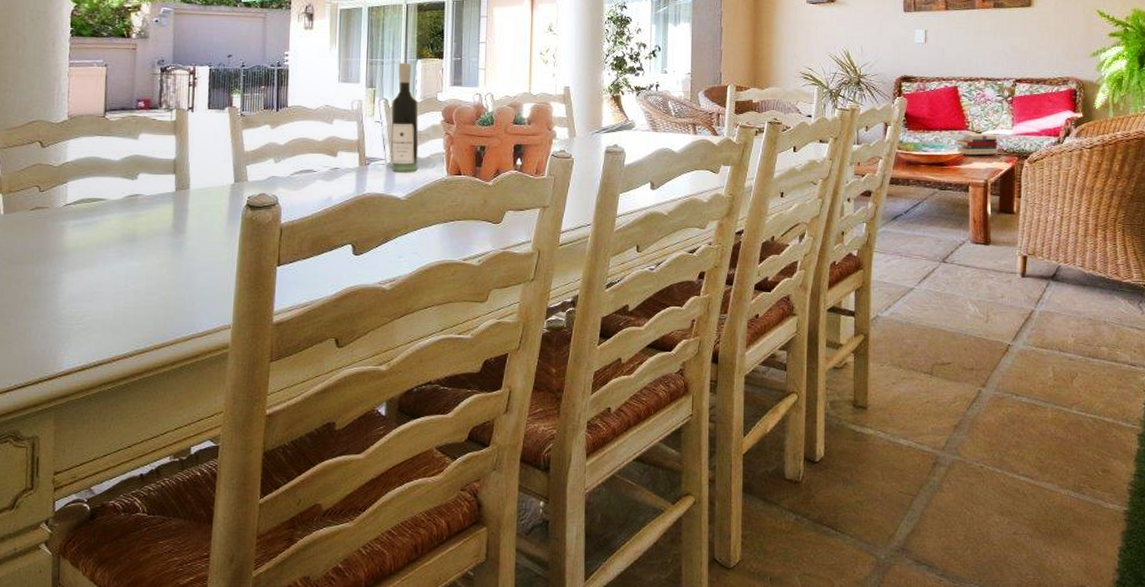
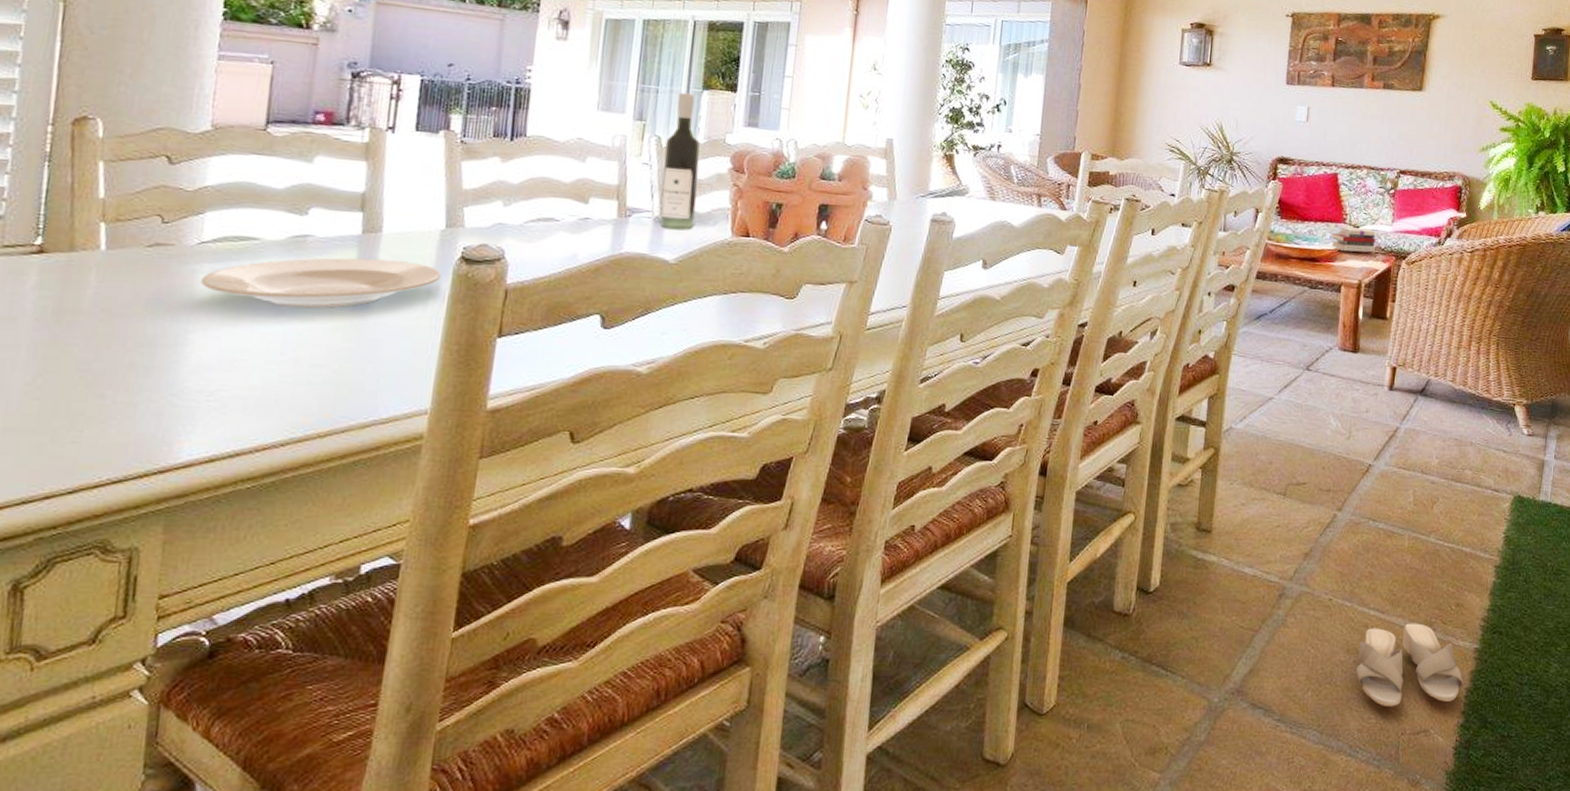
plate: none [67,210,234,250] -> present [200,257,441,309]
sandal: none [1011,488,1116,565] -> present [1356,623,1464,707]

